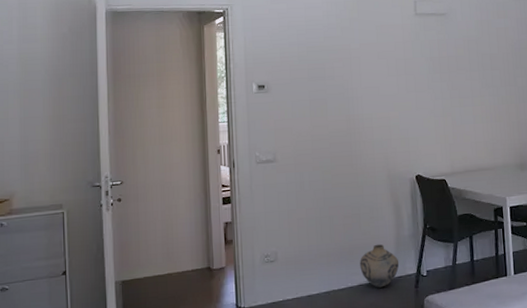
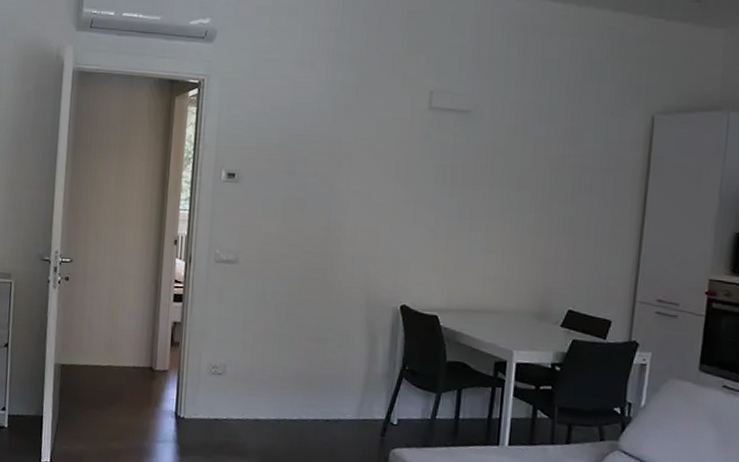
vase: present [360,244,400,288] -> none [318,377,366,428]

